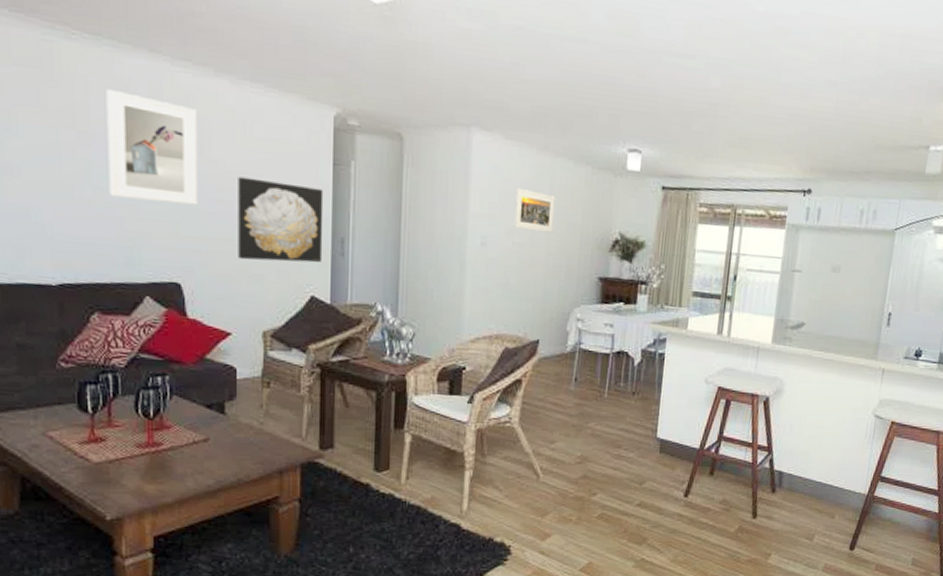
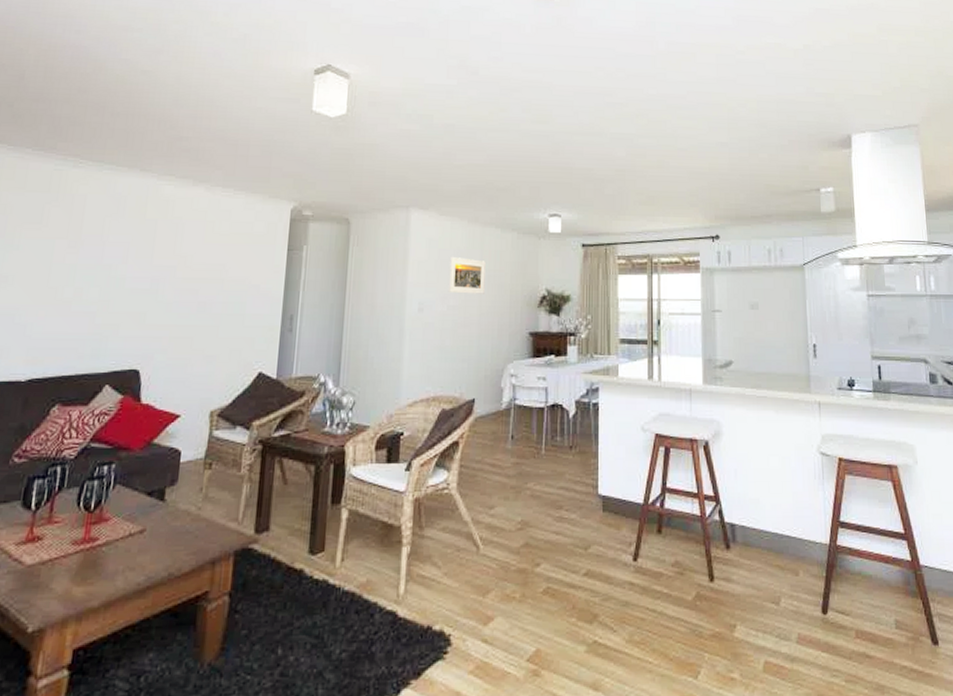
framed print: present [106,88,198,205] -> none [88,203,174,296]
wall art: present [238,176,324,263] -> none [195,268,278,343]

